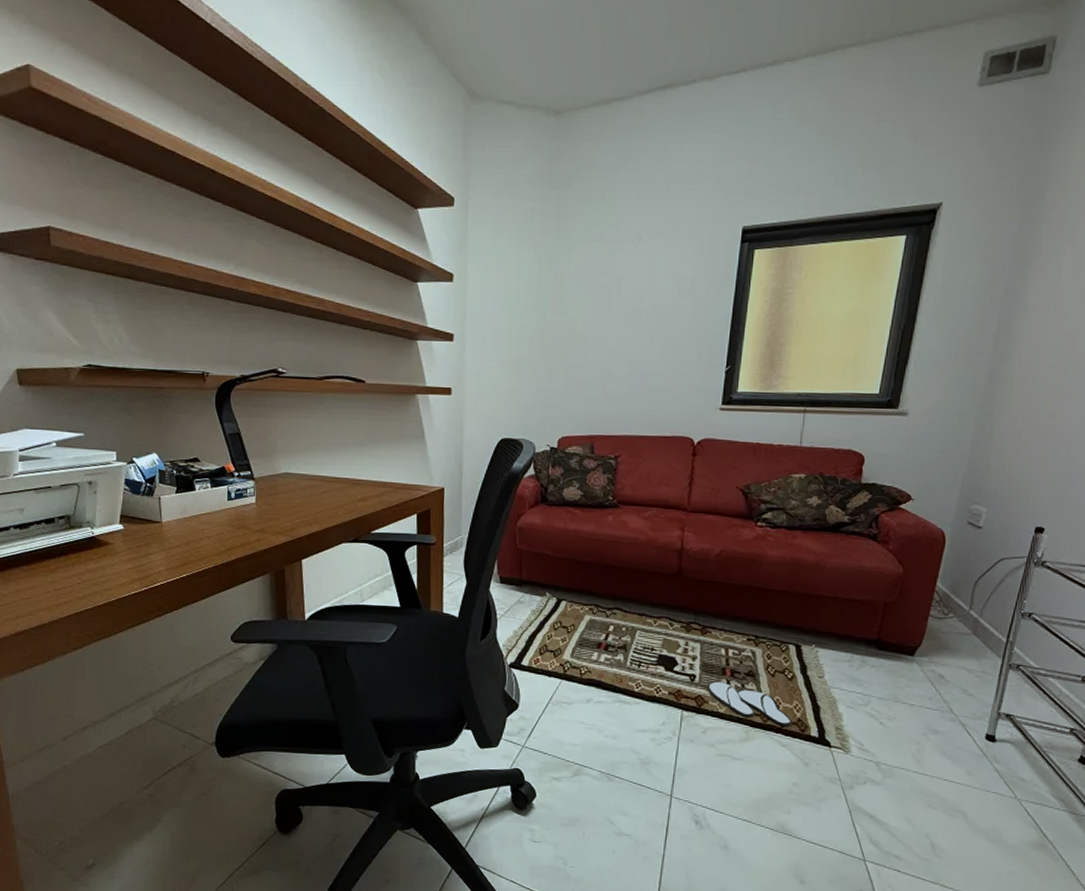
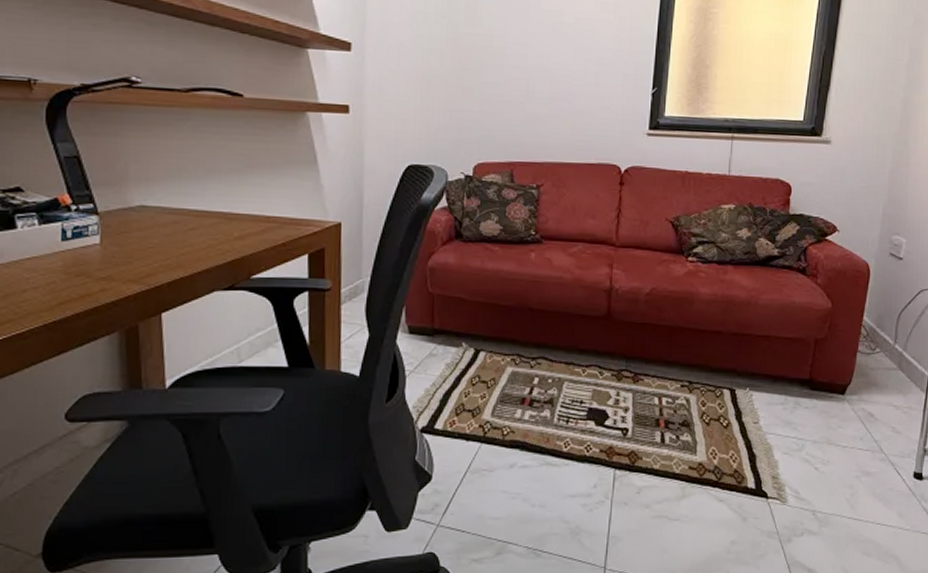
slippers: present [707,681,793,727] -> none [640,434,730,479]

